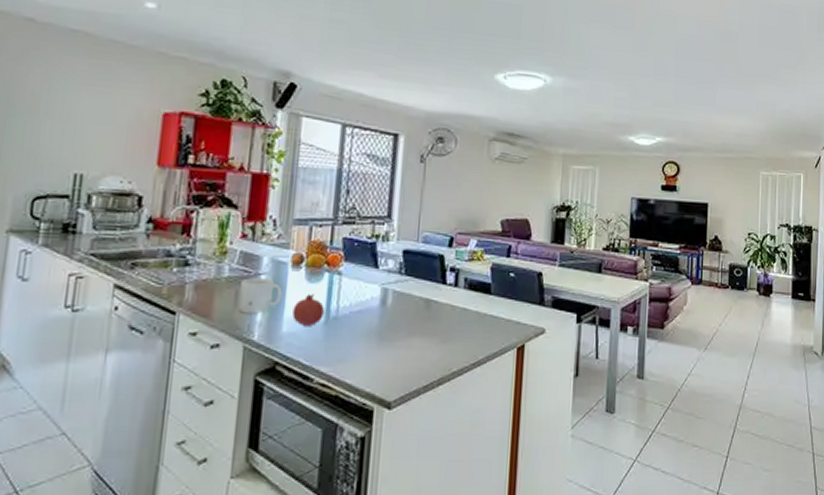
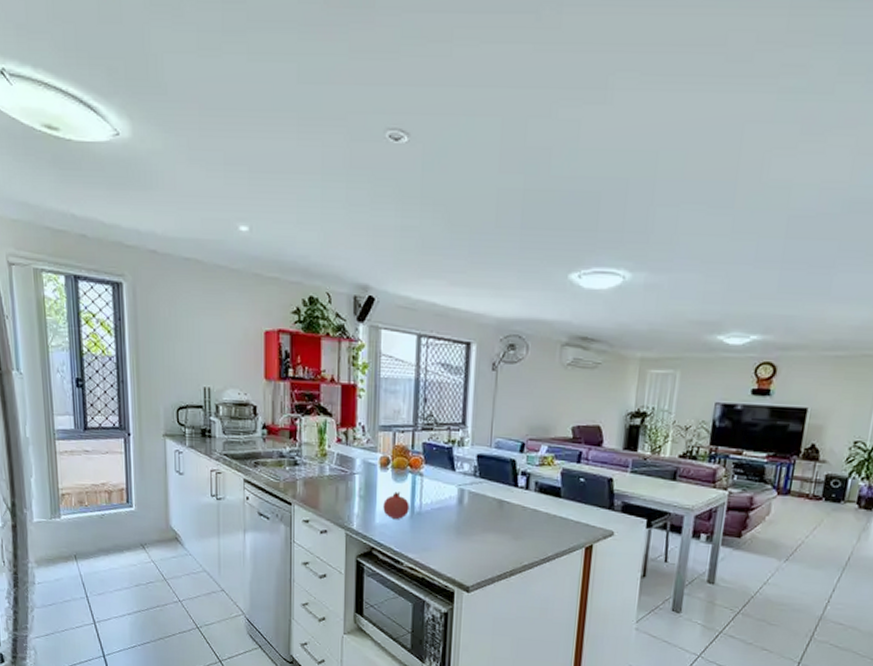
mug: present [238,278,283,314] -> none [339,477,374,507]

